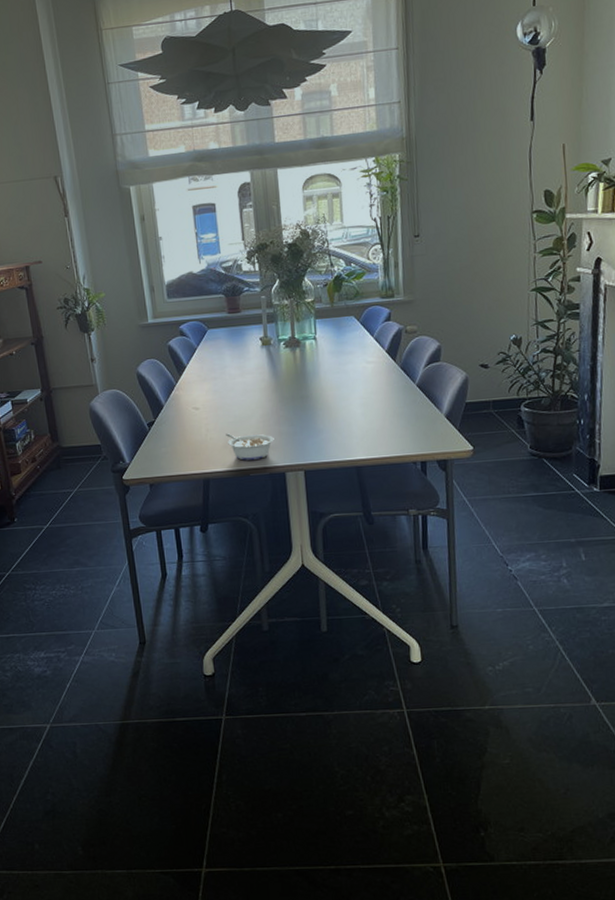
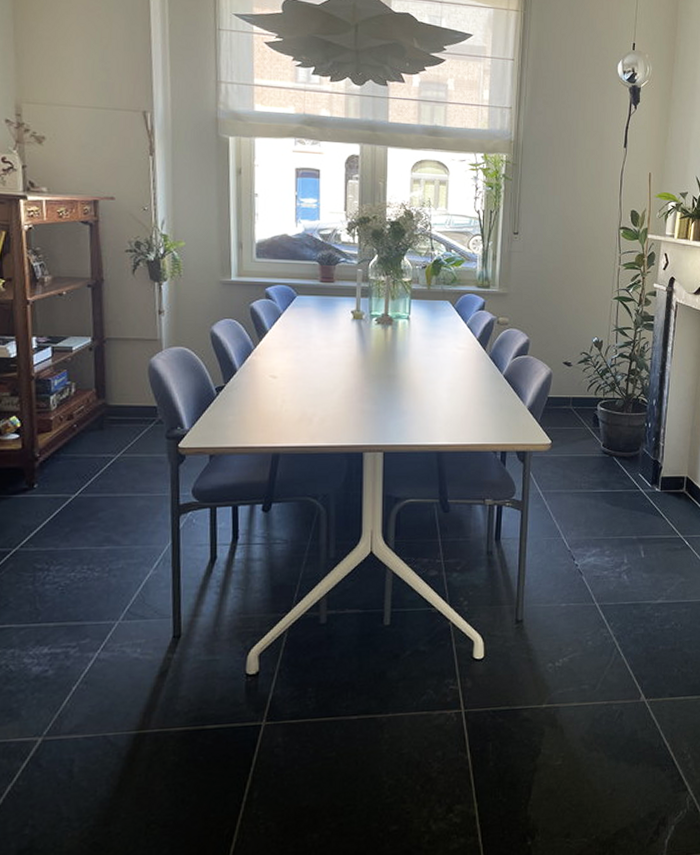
legume: present [226,433,274,461] -> none [303,406,355,437]

